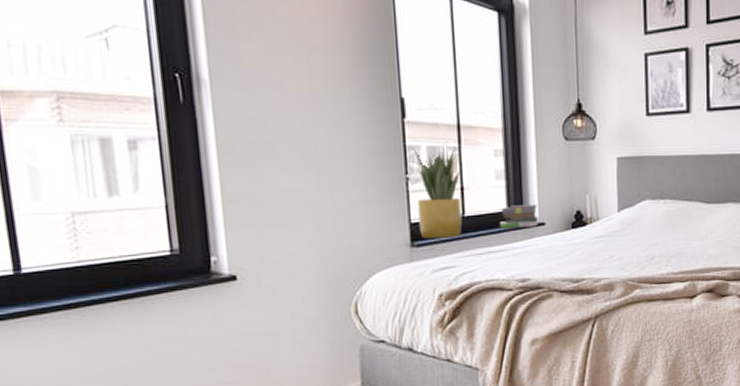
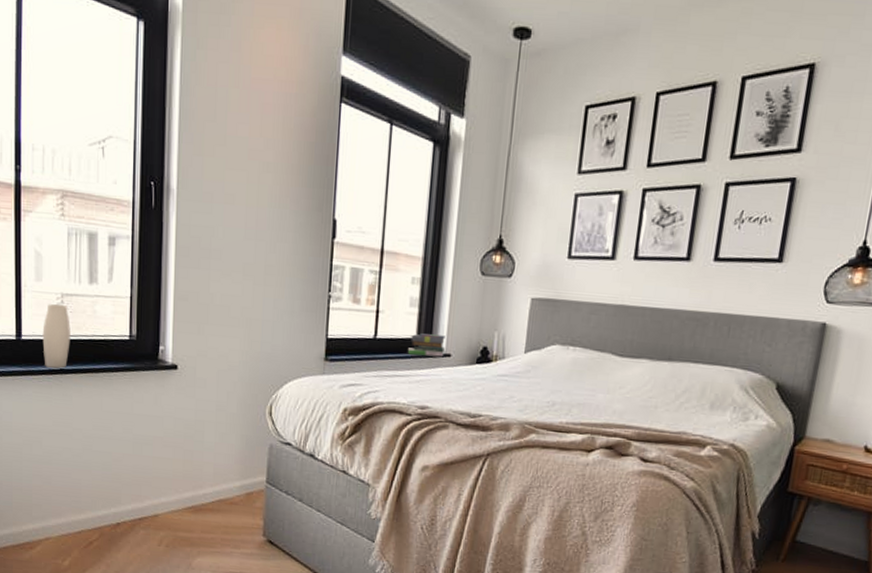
vase: none [50,226,92,303] -> present [42,304,71,370]
planter: present [412,143,462,239] -> none [334,266,380,357]

